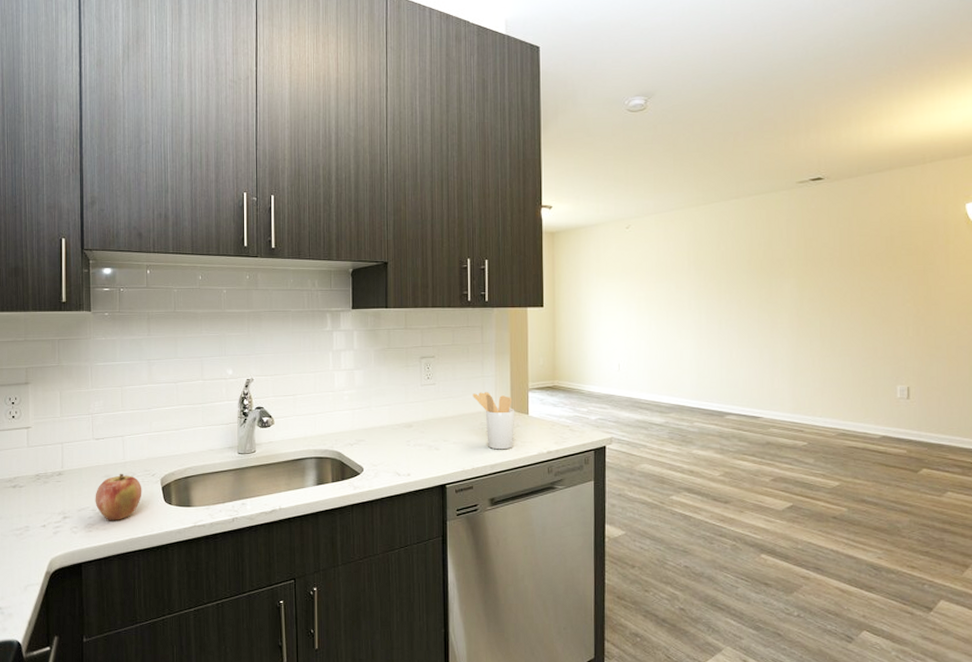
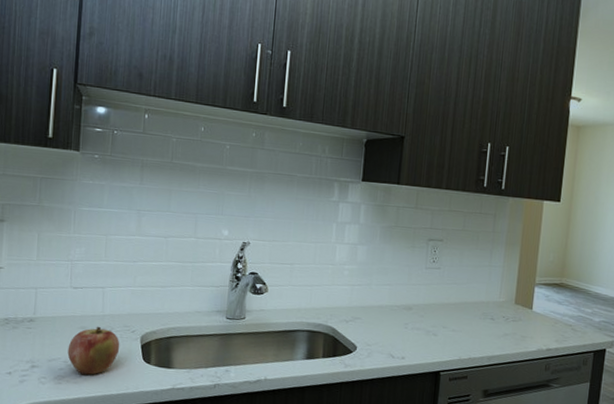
utensil holder: present [473,392,515,450] -> none [477,282,519,343]

